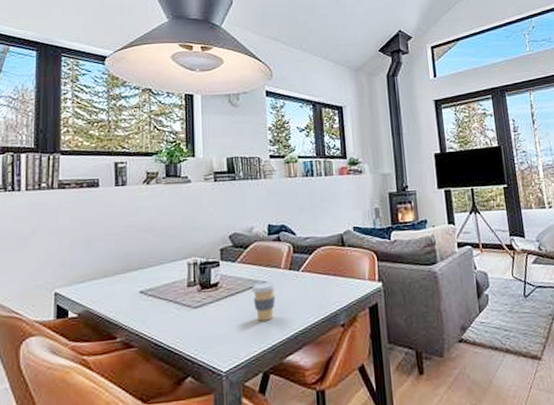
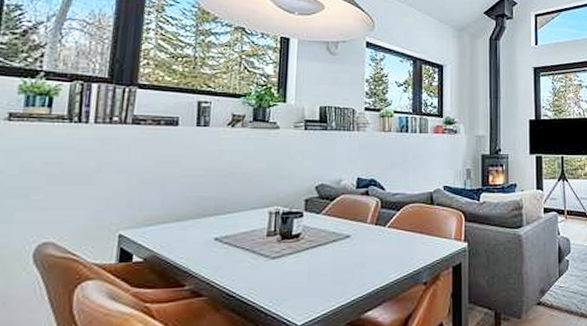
coffee cup: present [251,282,277,322] -> none [334,236,361,276]

